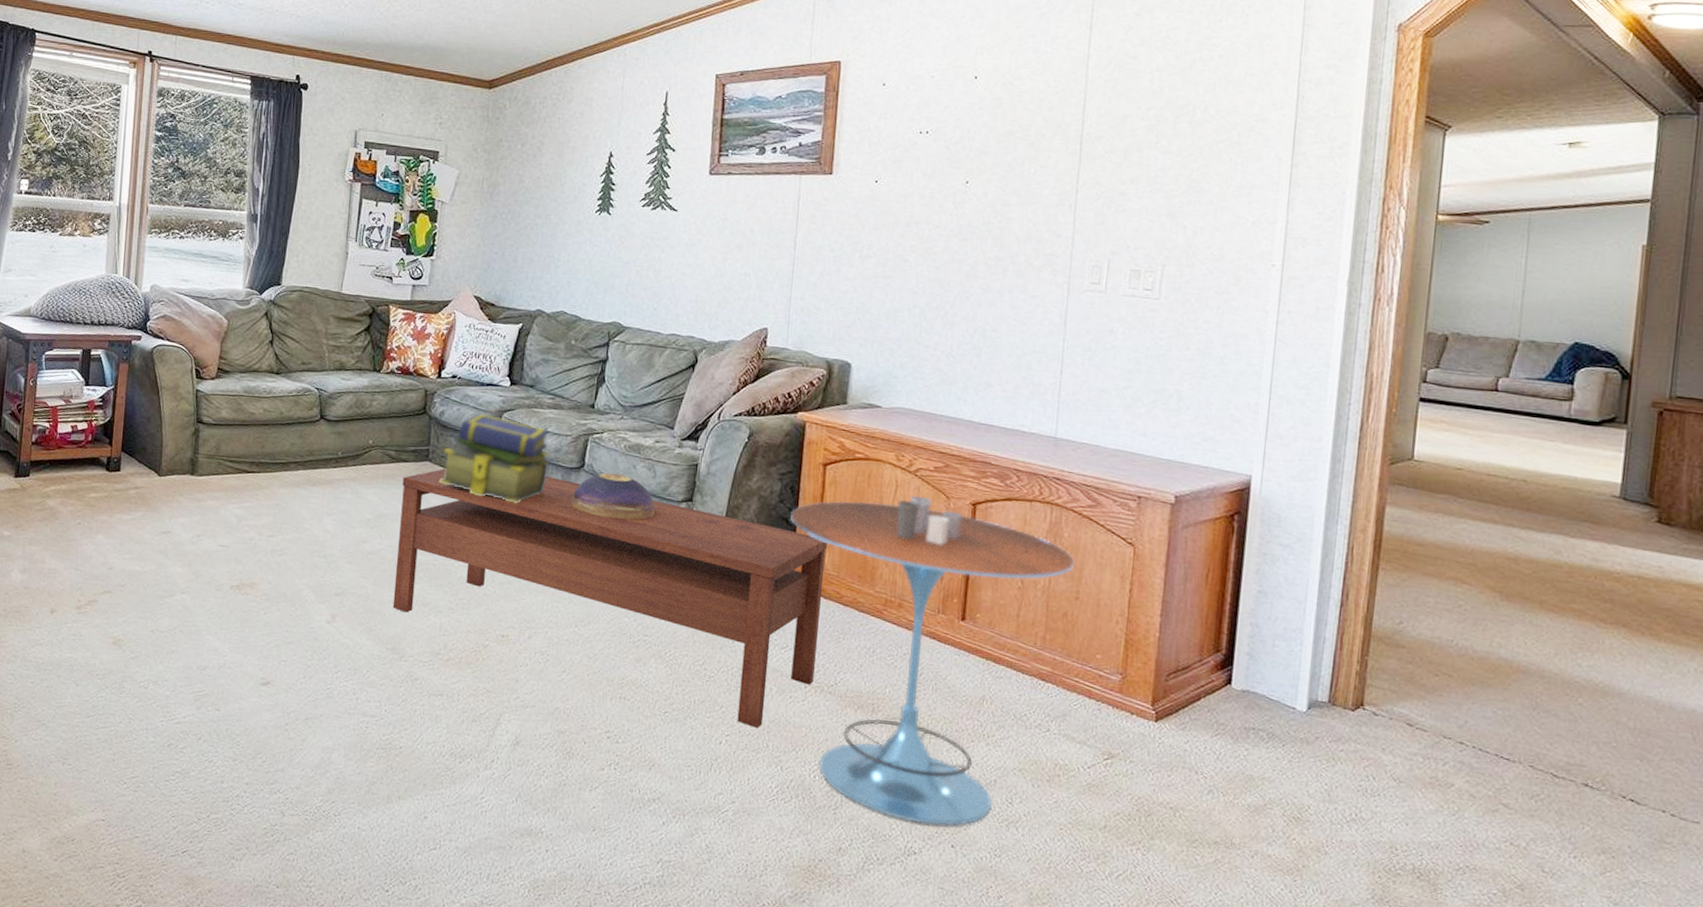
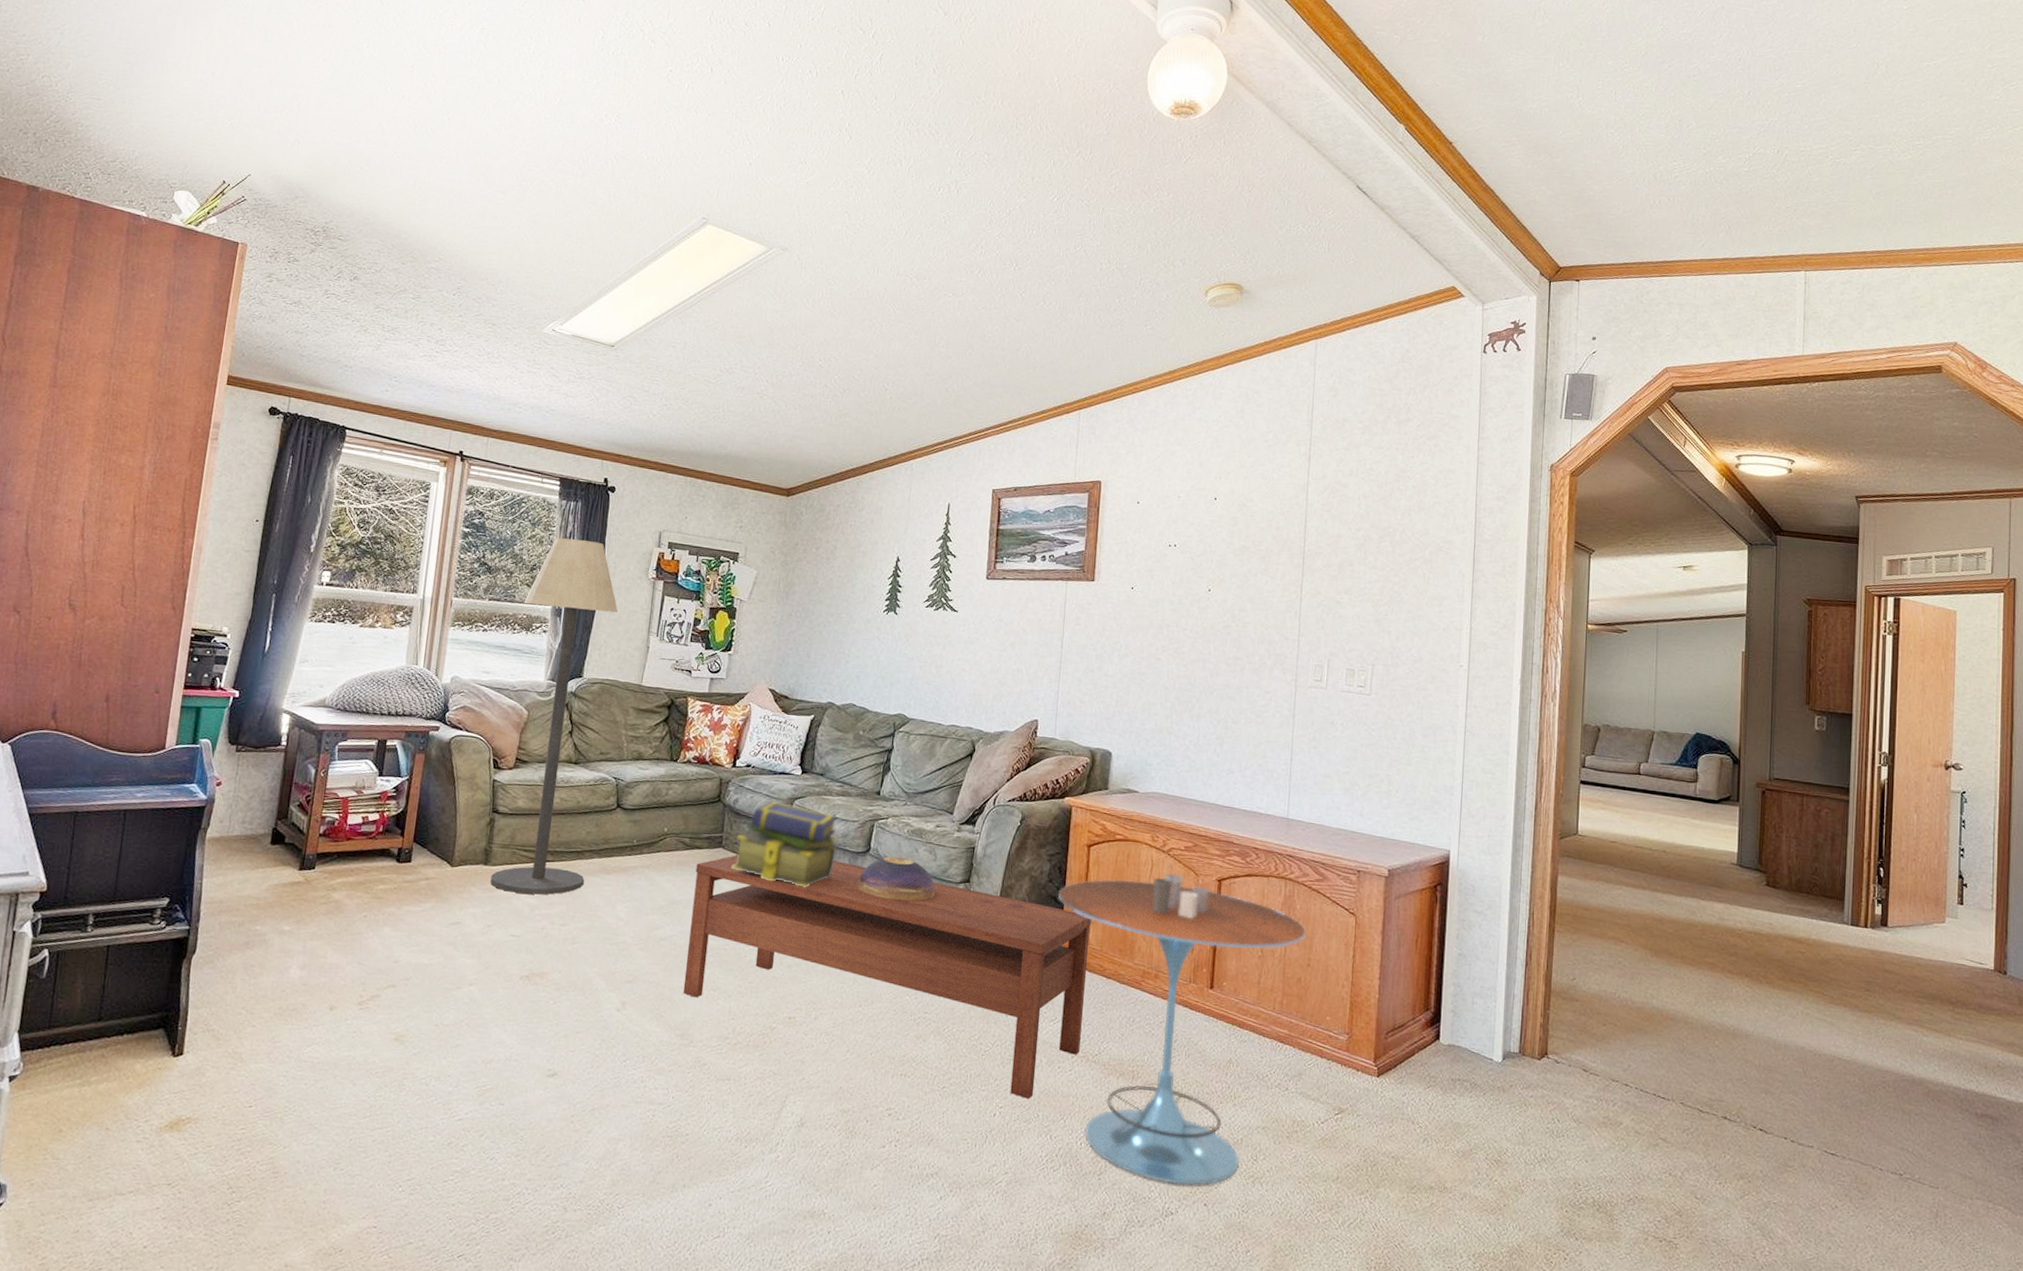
floor lamp: none [198,139,315,506] -> present [490,538,618,895]

